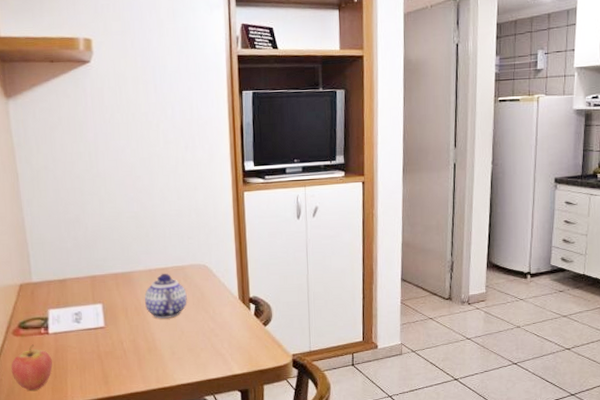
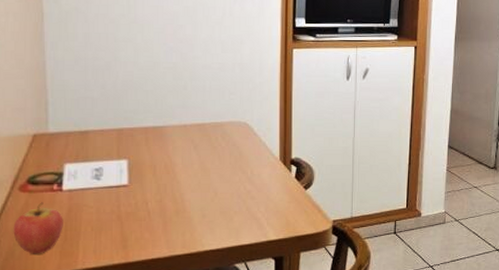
teapot: present [144,274,187,318] -> none [176,130,224,178]

